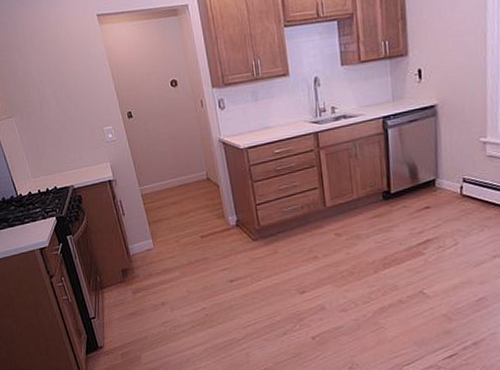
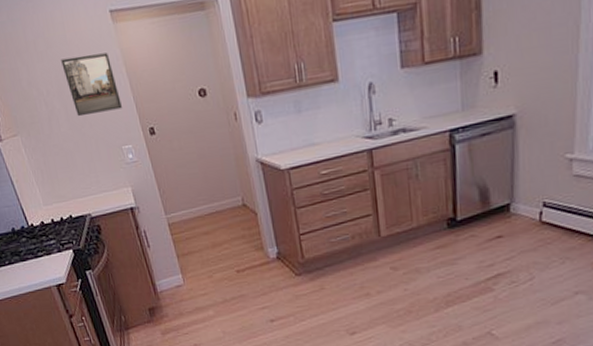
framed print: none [53,49,104,102] -> present [61,52,122,117]

